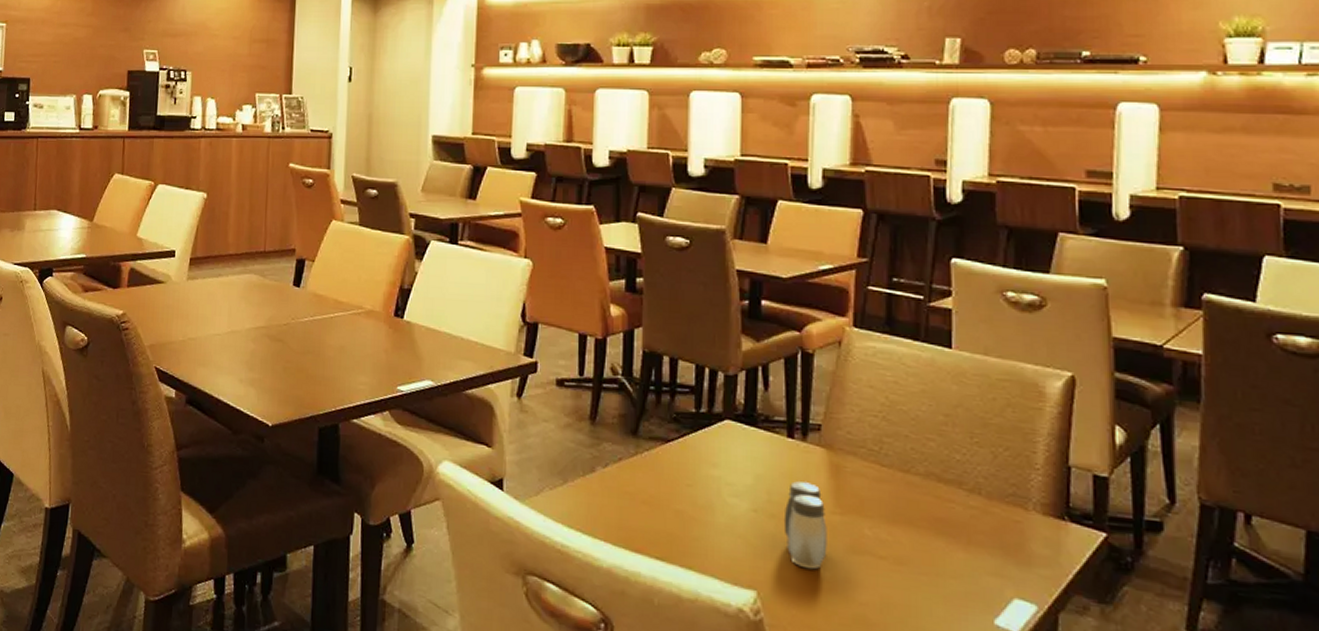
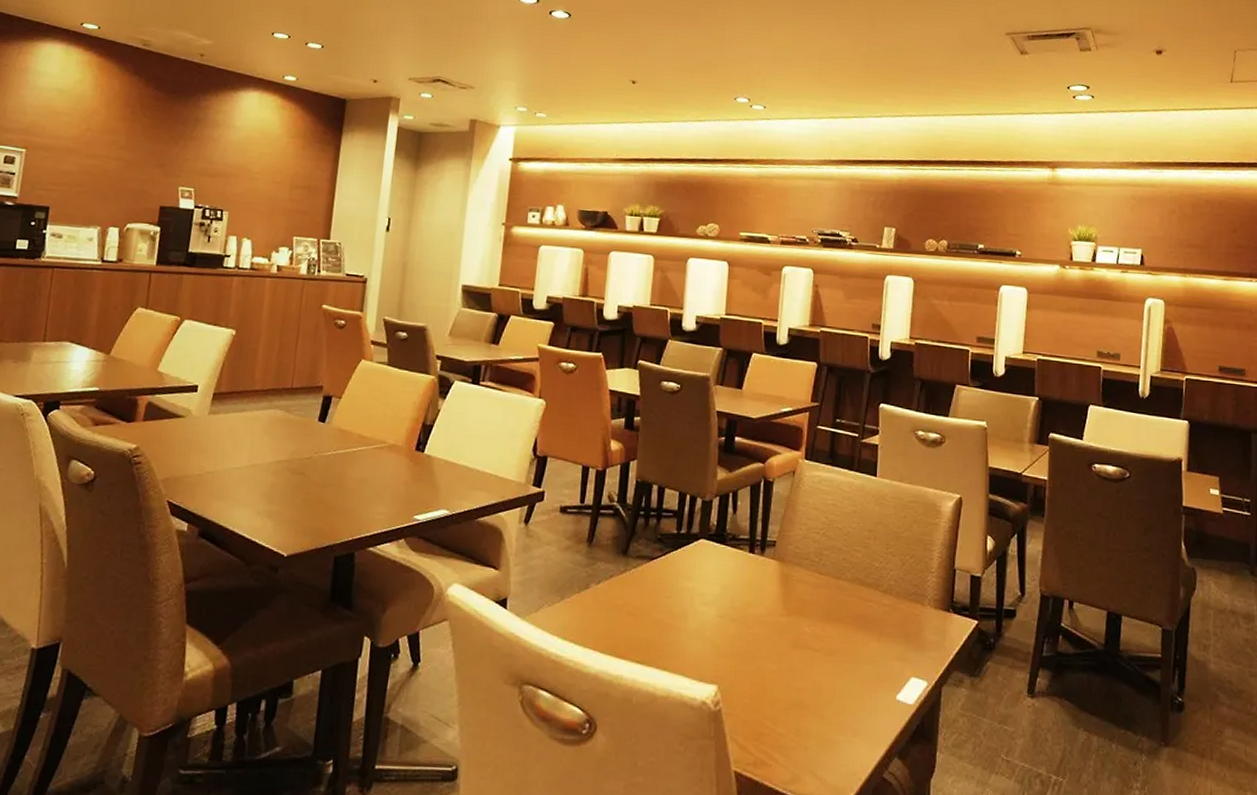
salt and pepper shaker: present [783,481,827,570] -> none [742,590,776,664]

